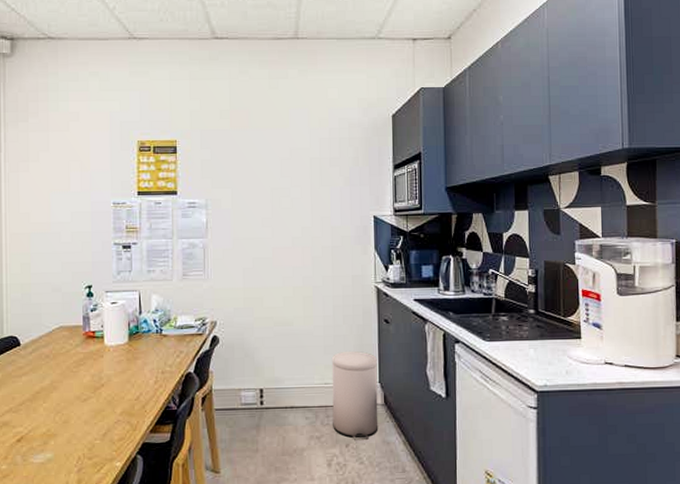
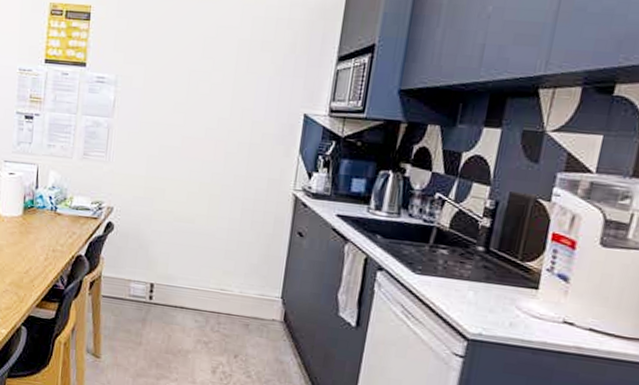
pedal bin: present [331,350,379,441] -> none [223,259,283,355]

